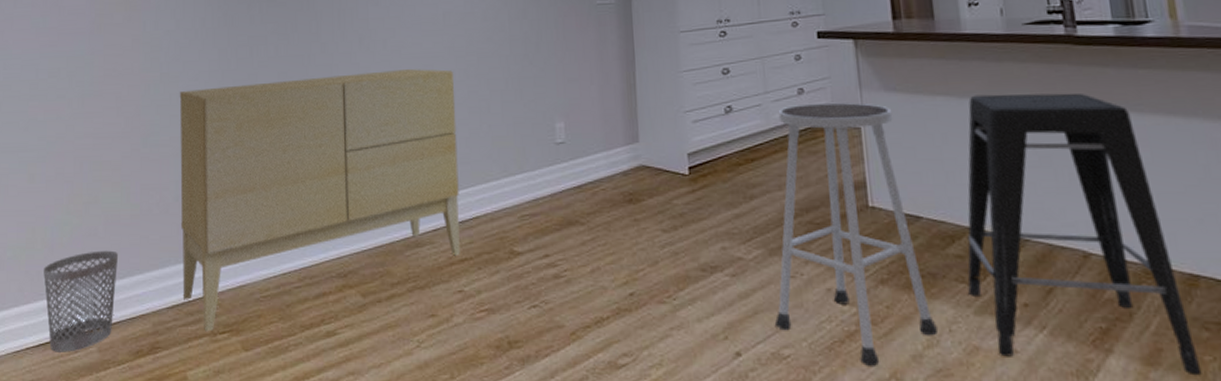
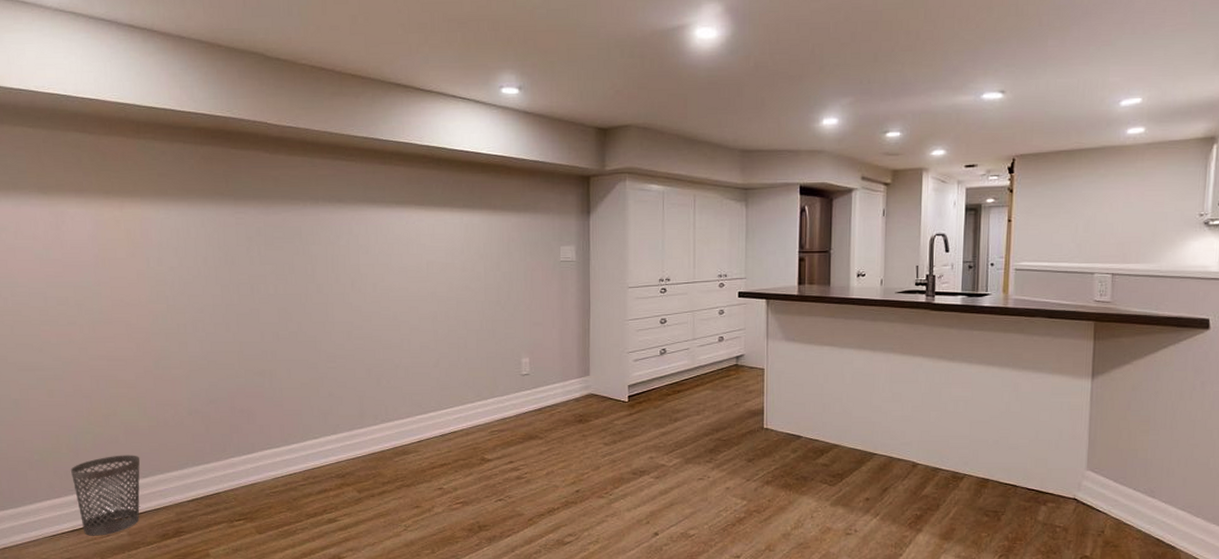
sideboard: present [179,69,460,332] -> none [186,310,440,519]
stool: present [774,102,939,368] -> none [685,348,804,543]
stool: present [967,92,1202,376] -> none [828,346,979,546]

